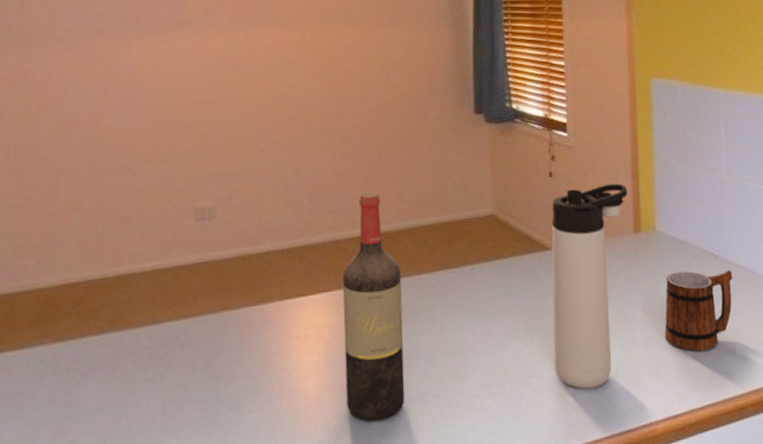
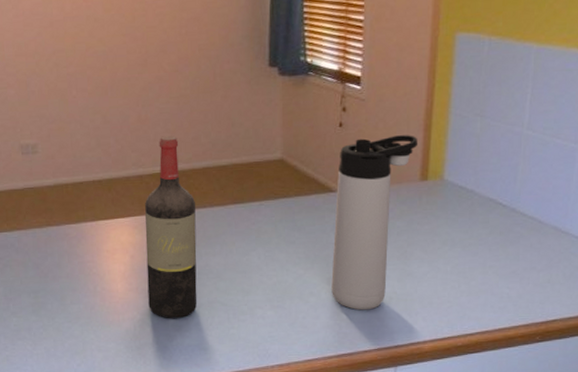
mug: present [664,270,733,352] -> none [440,217,519,288]

